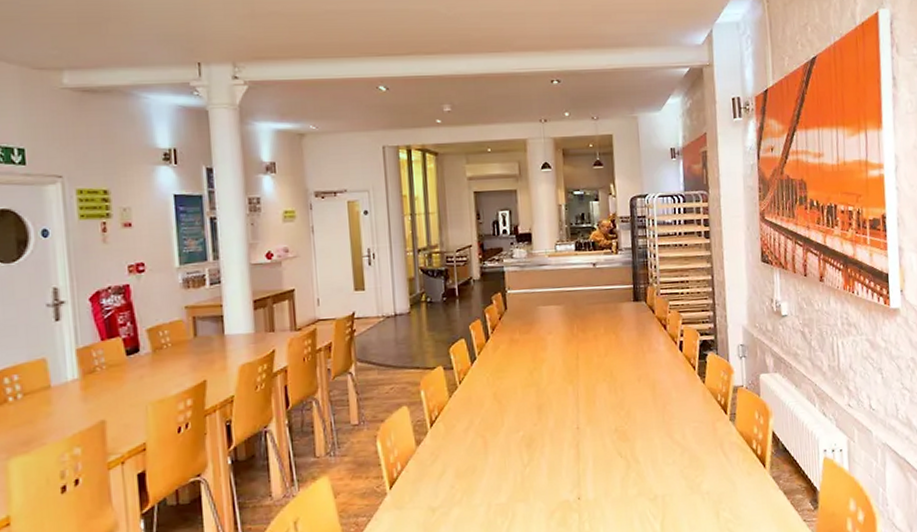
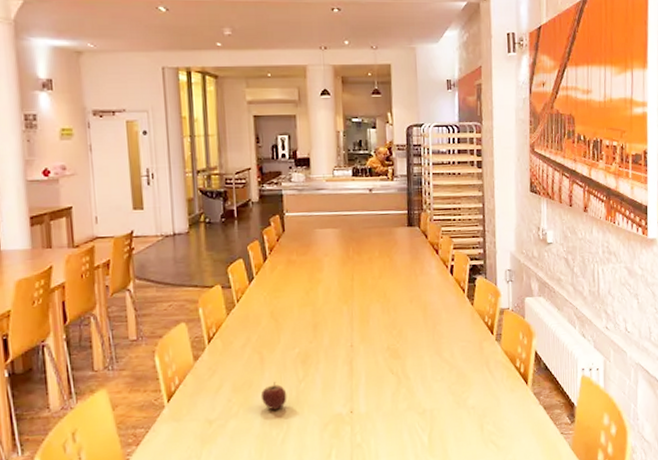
apple: none [484,467,512,497] -> present [260,382,287,410]

